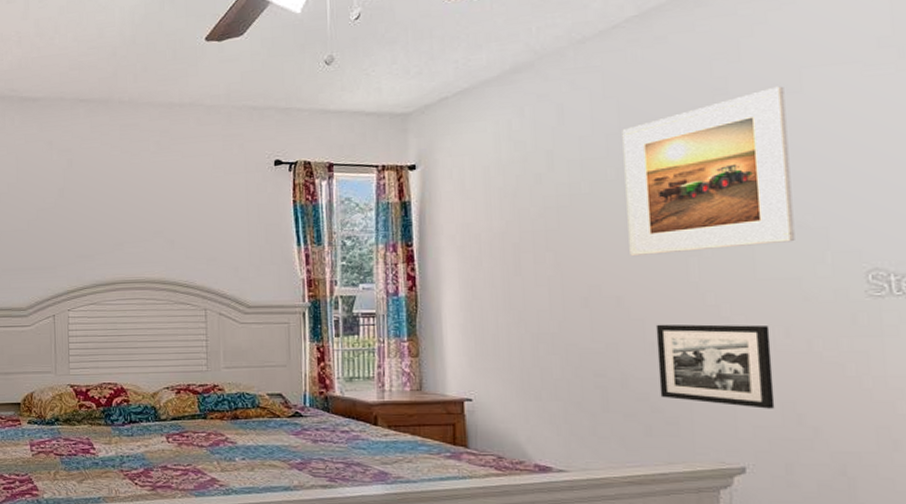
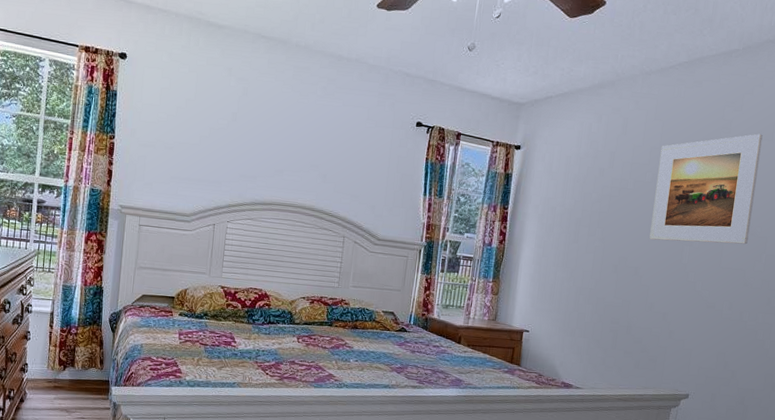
picture frame: present [655,324,775,409] -> none [649,290,721,357]

